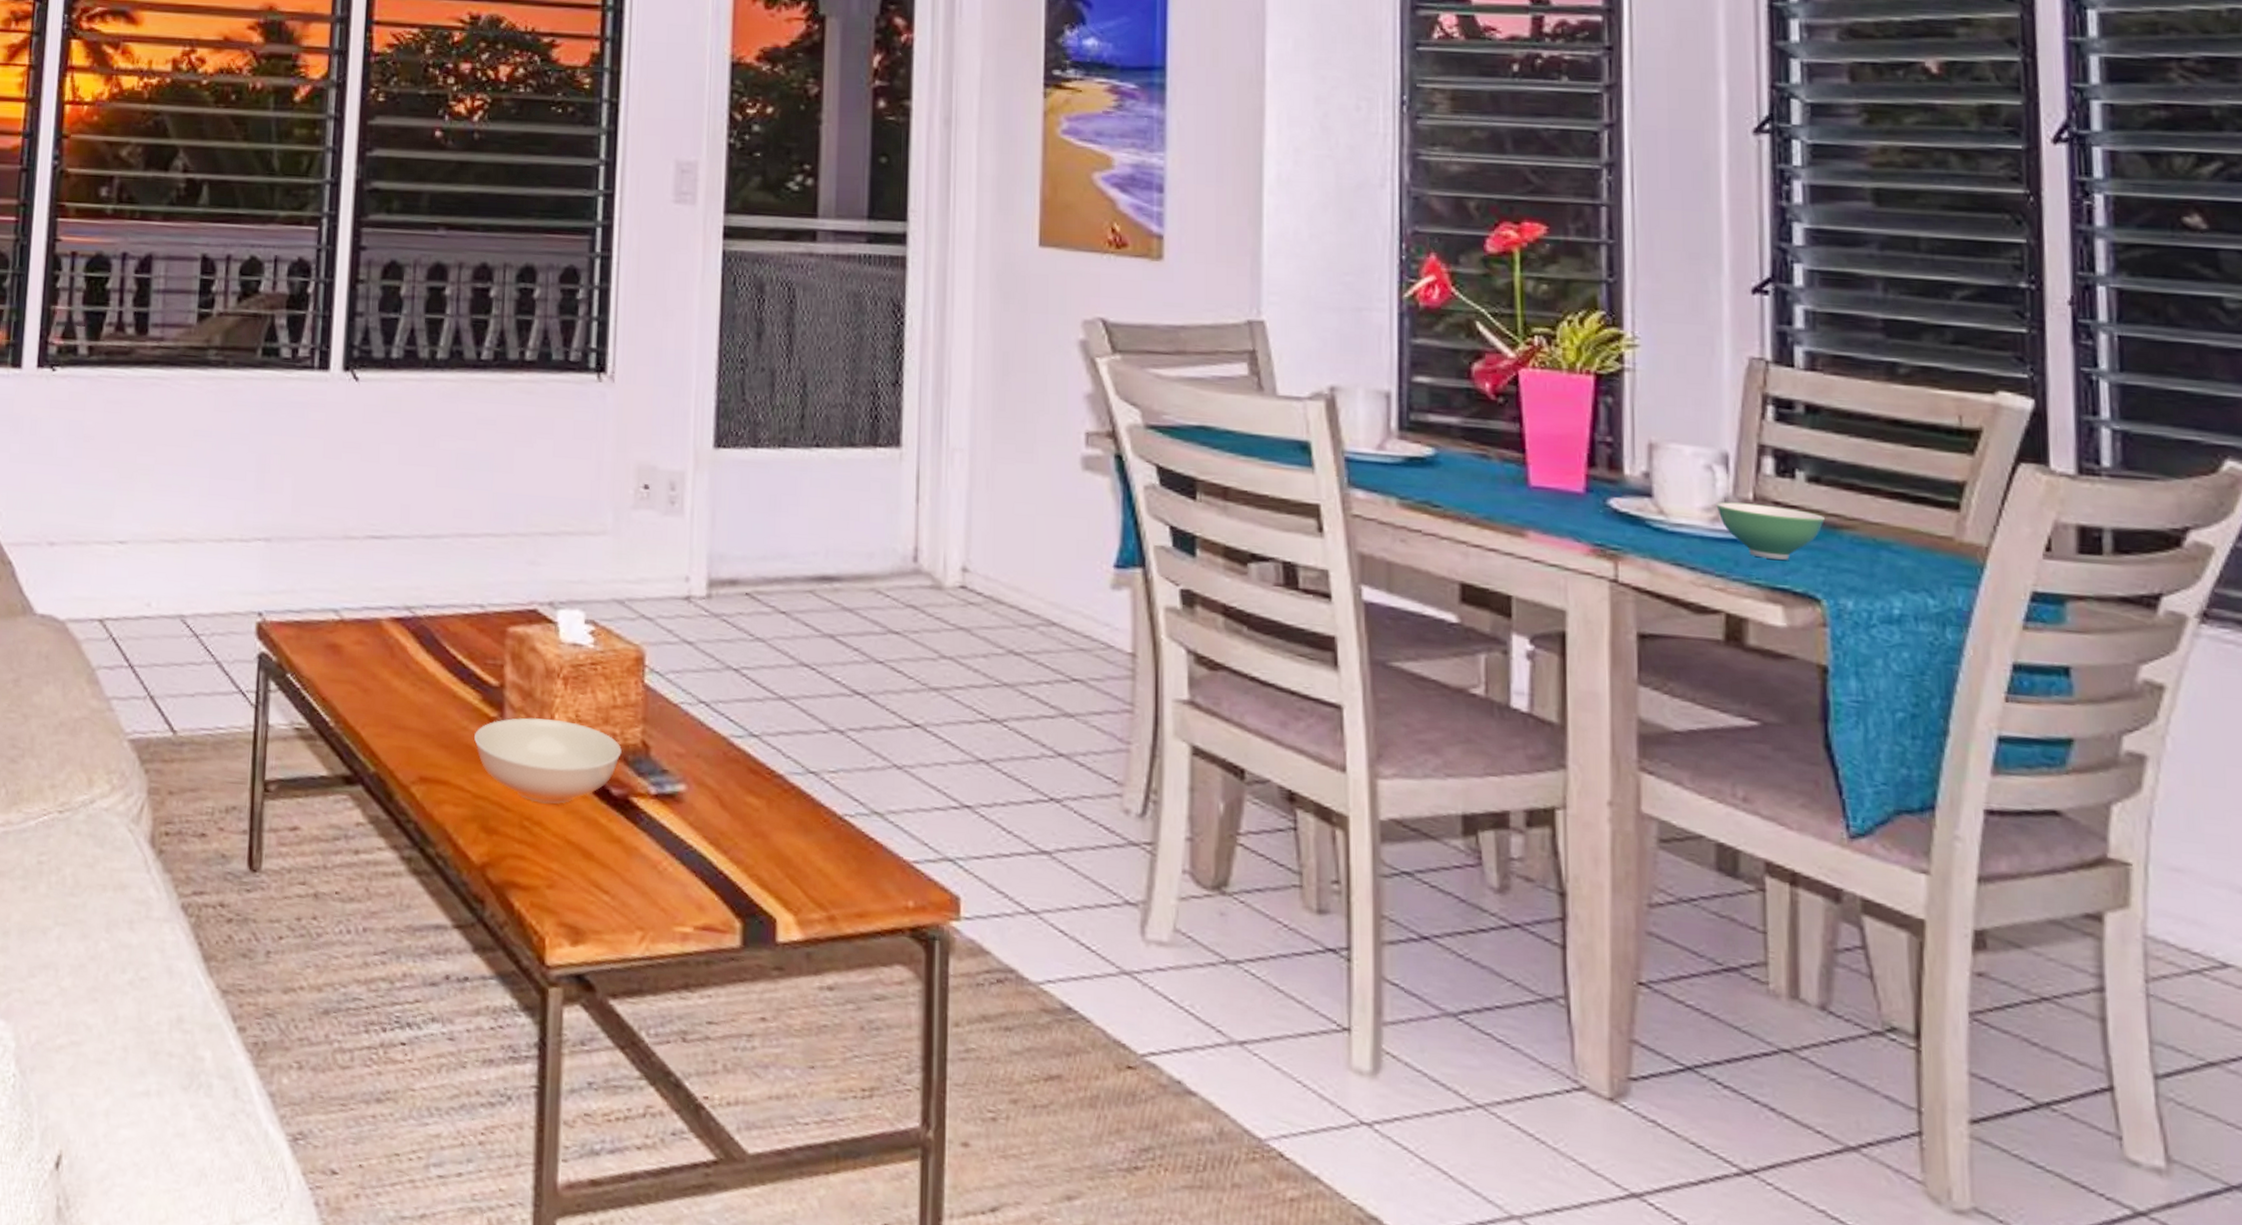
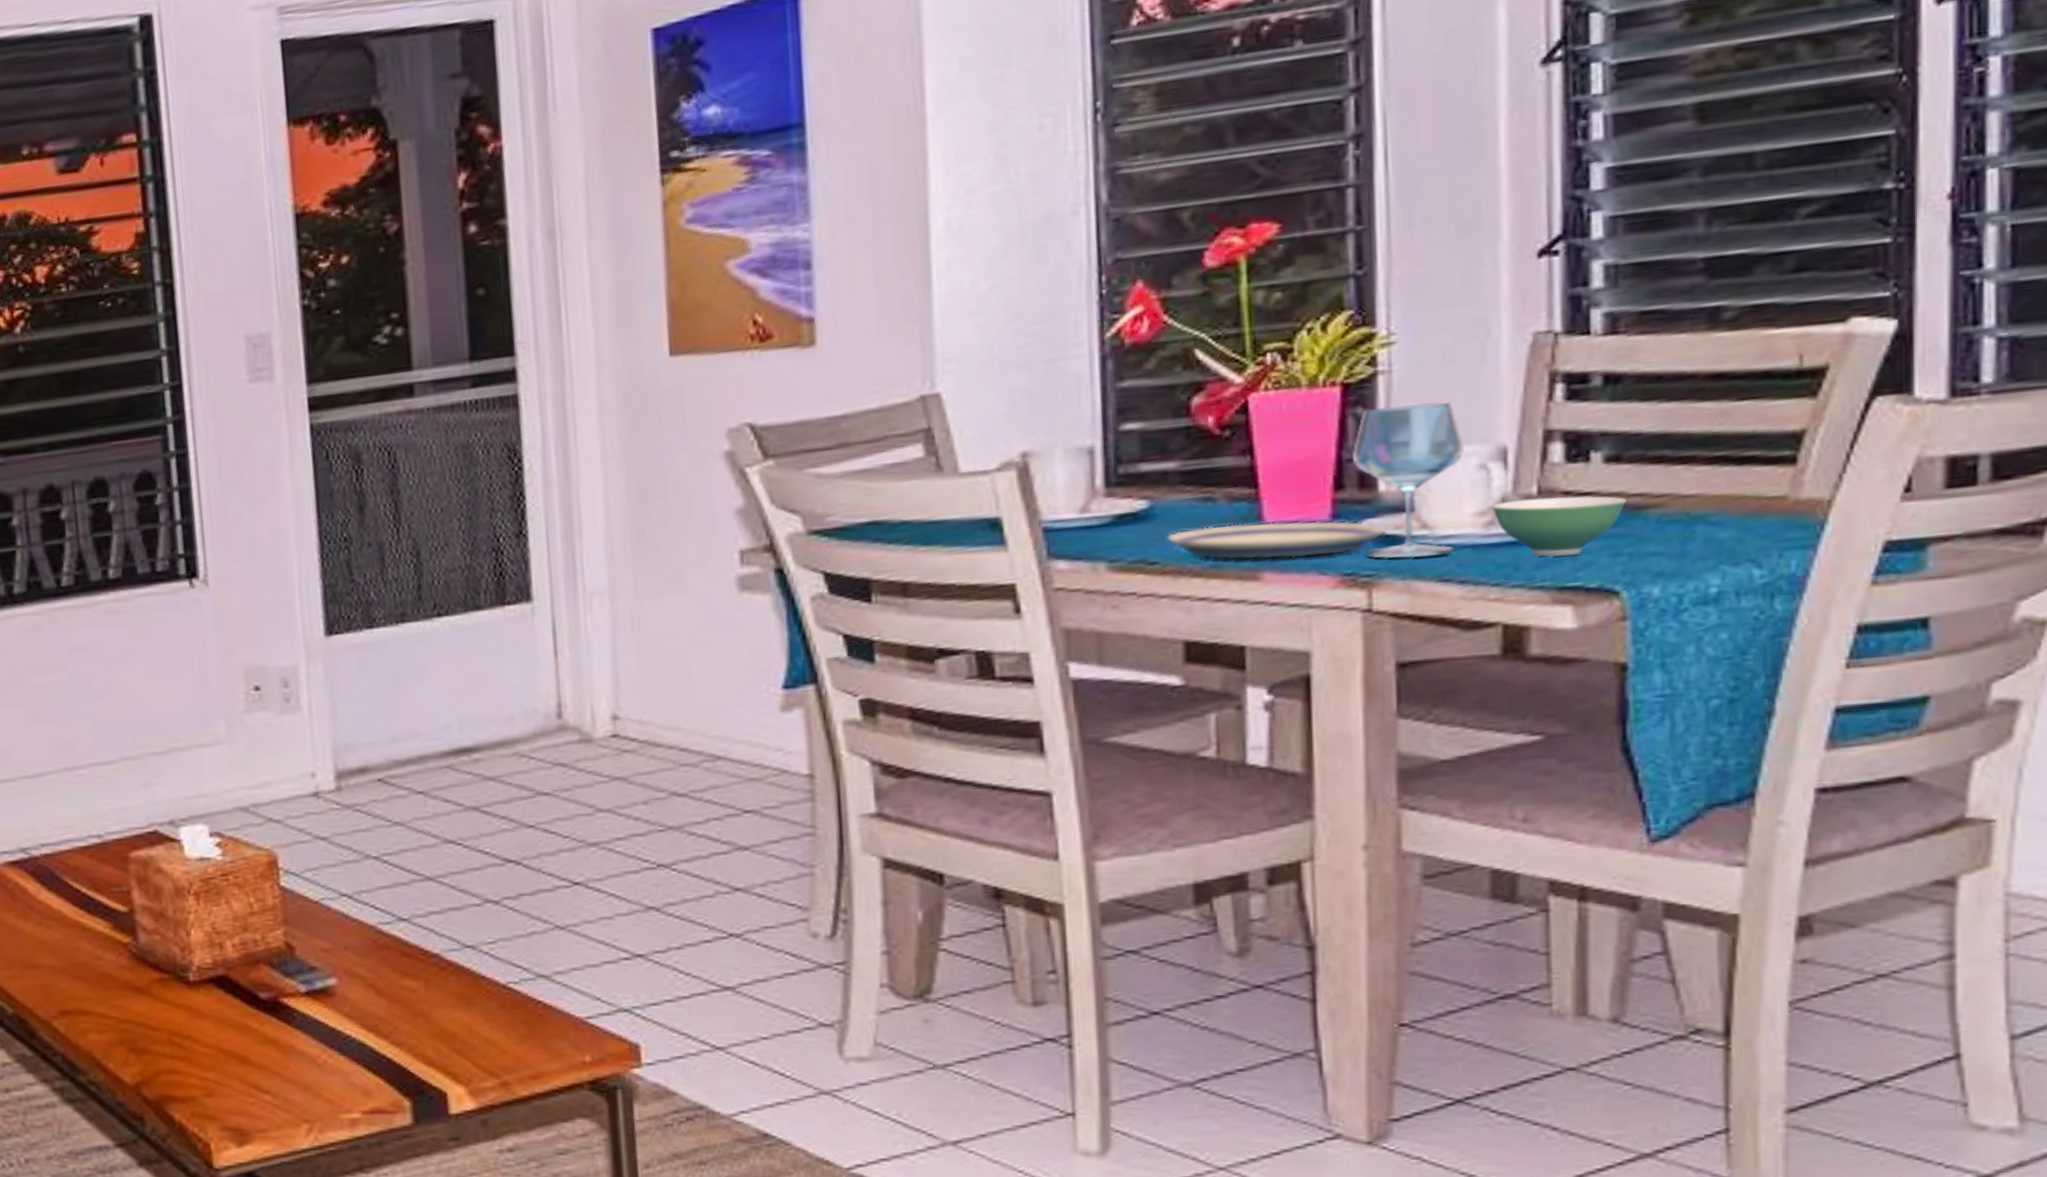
bowl: present [474,717,622,804] -> none [110,935,265,1018]
plate: none [1449,480,1631,525] -> present [1167,520,1387,560]
wine glass: none [1604,399,1694,541] -> present [1353,402,1465,559]

